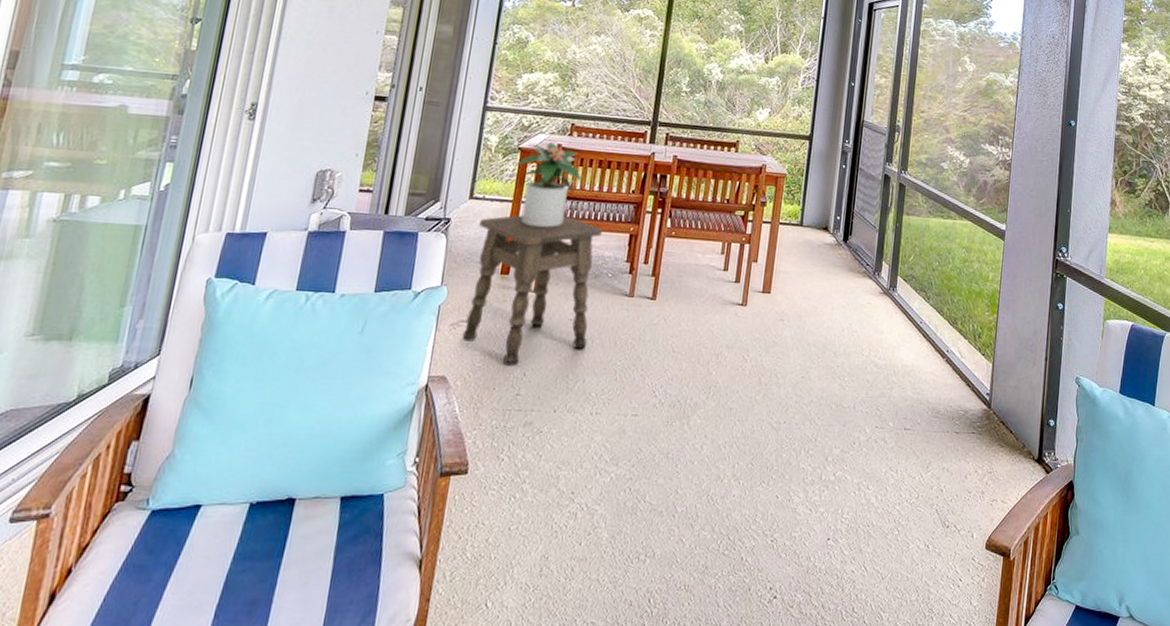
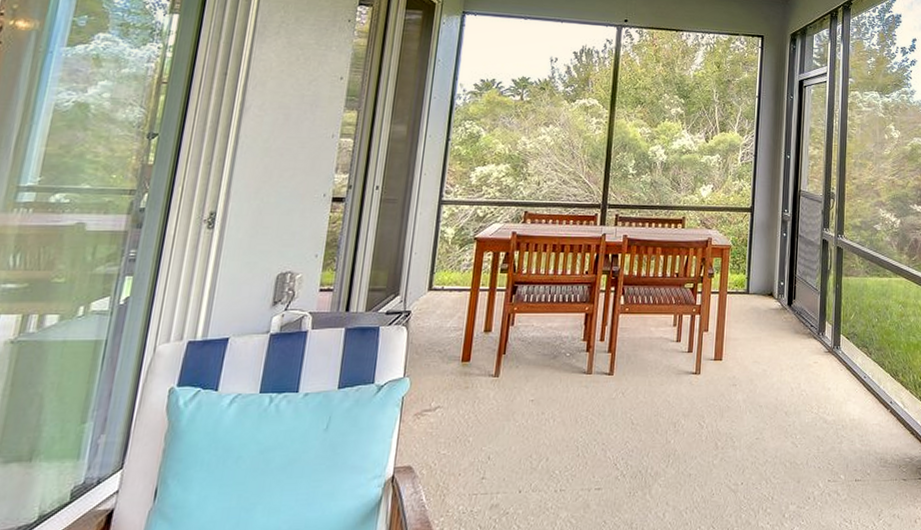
side table: present [462,215,602,366] -> none [426,300,559,451]
potted plant: present [514,142,582,228] -> none [471,231,537,314]

